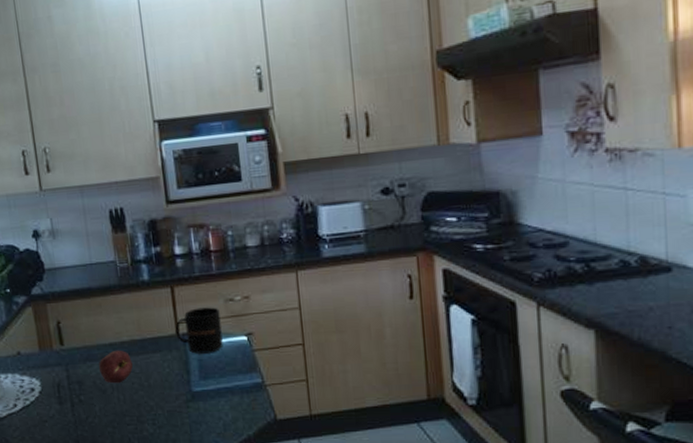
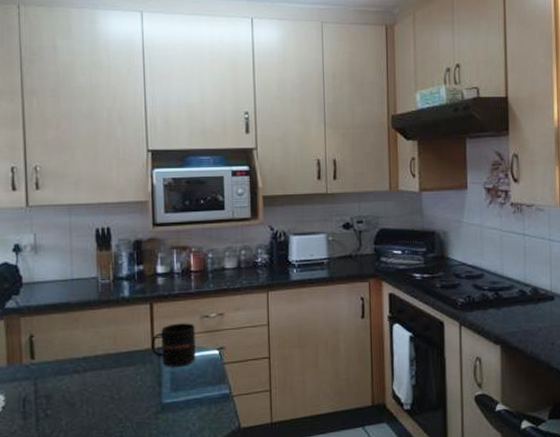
apple: present [99,350,134,384] -> none [70,363,106,397]

